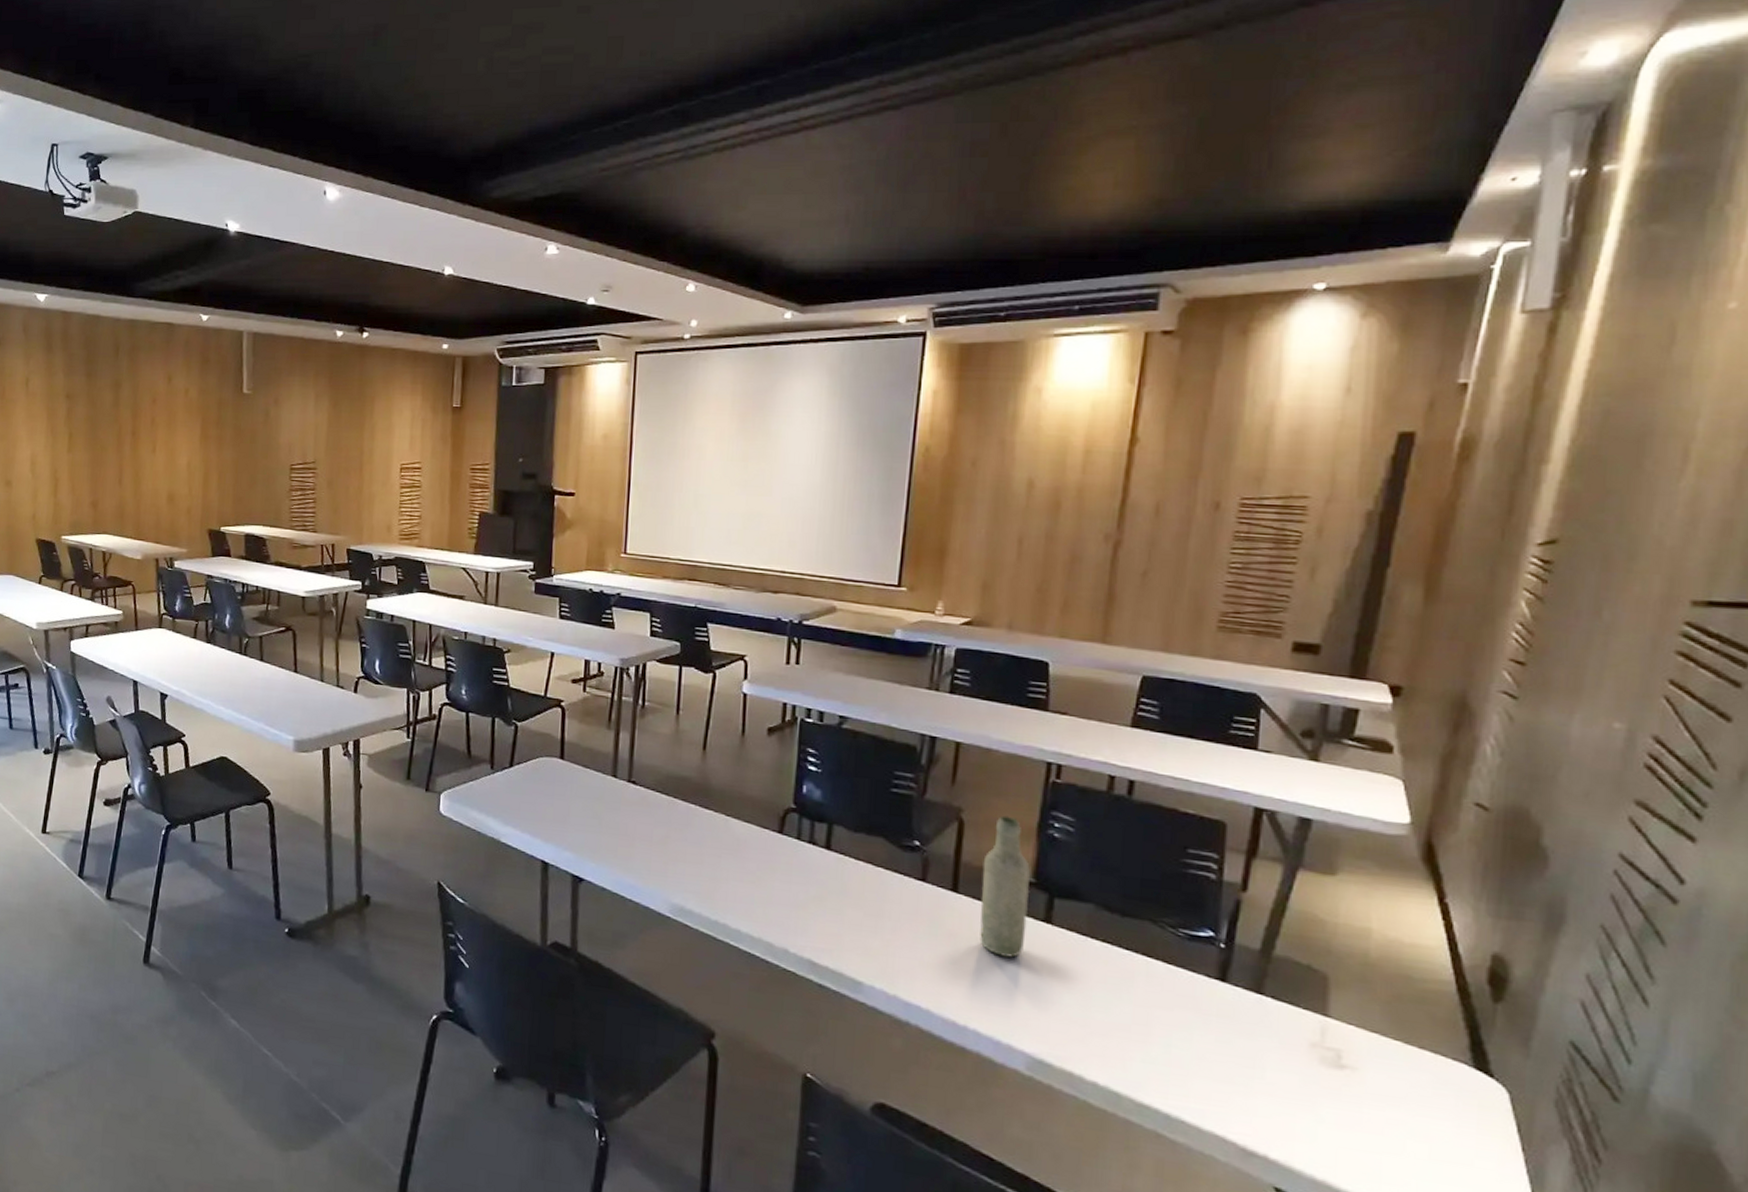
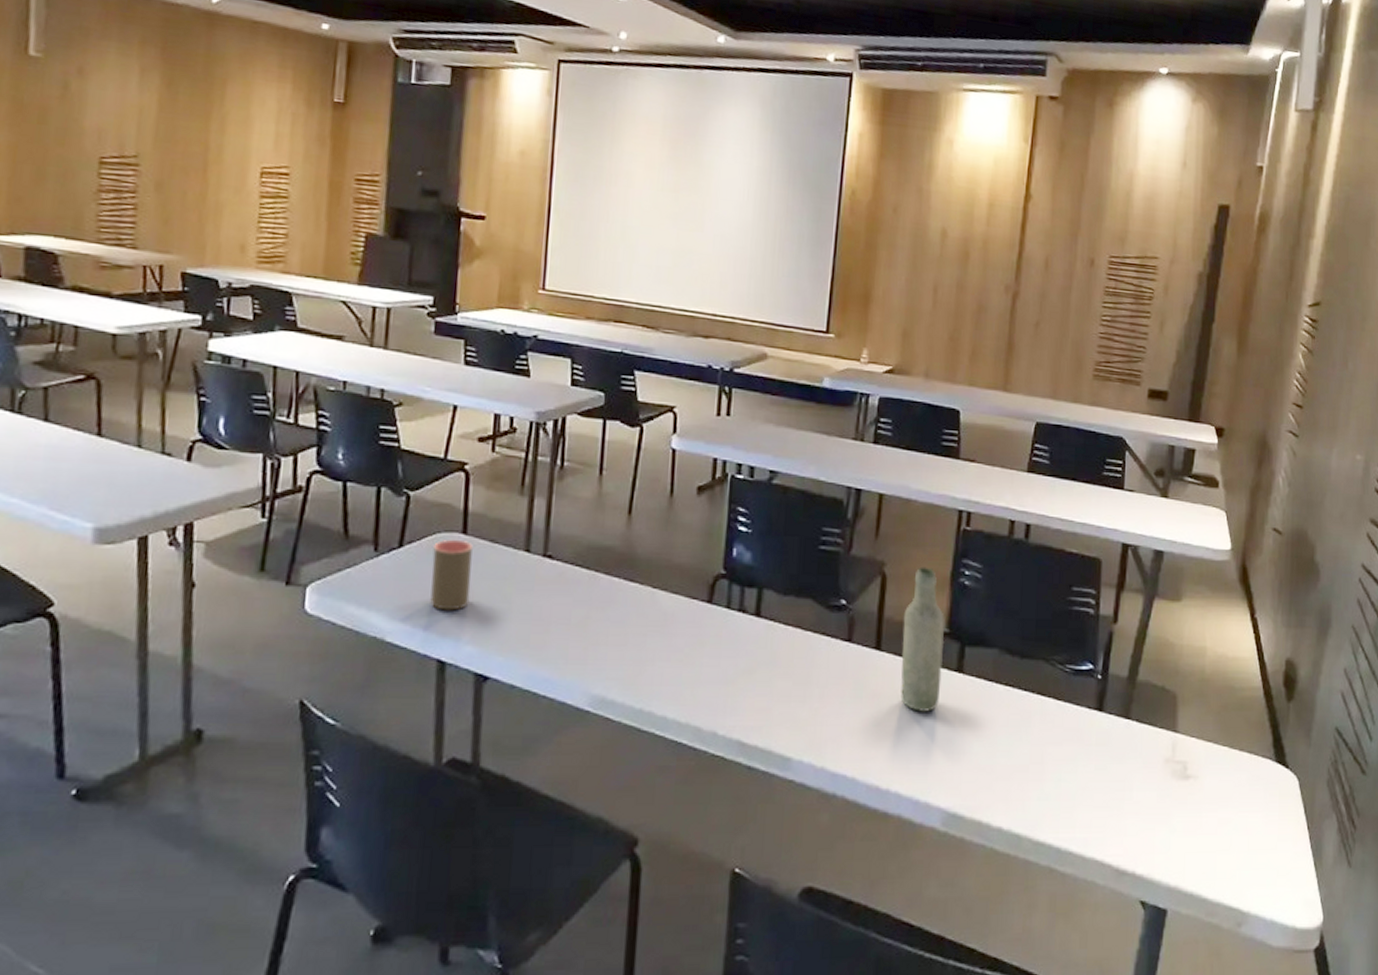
cup: none [535,763,569,822] -> present [430,540,473,611]

